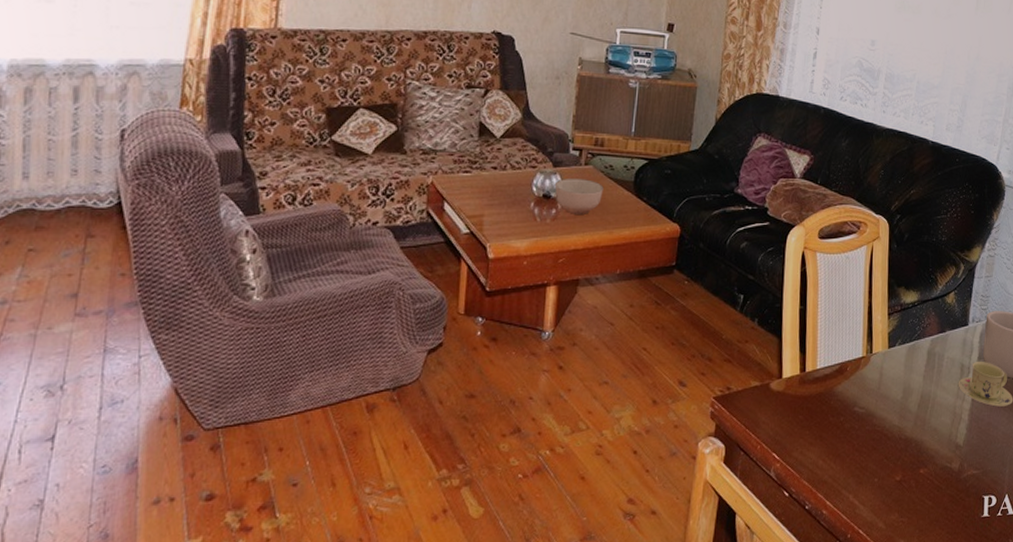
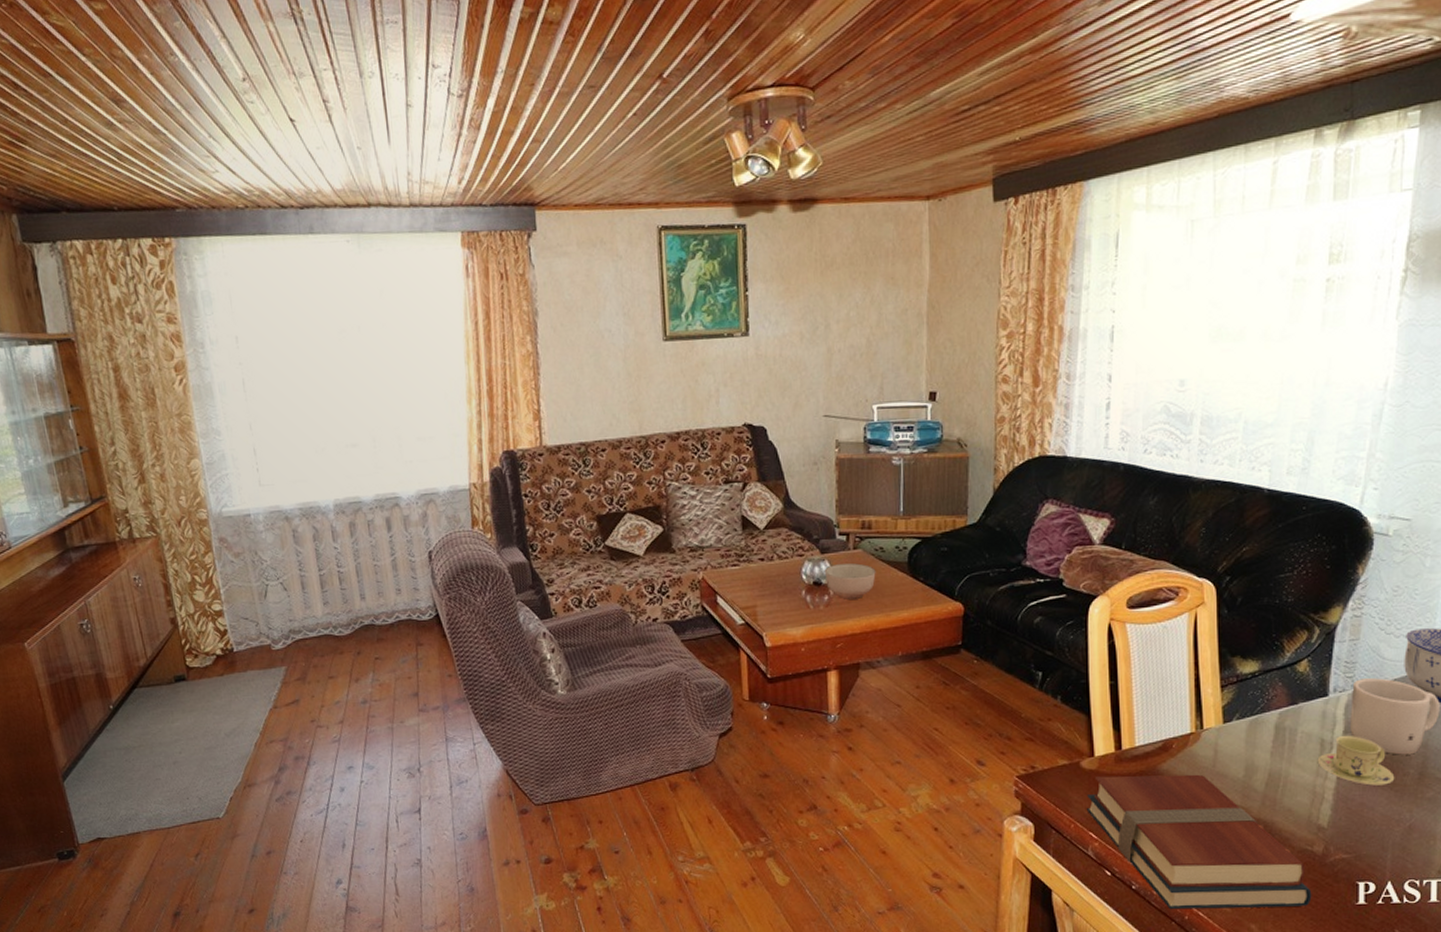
books: none [772,396,949,529] -> present [1086,774,1312,910]

